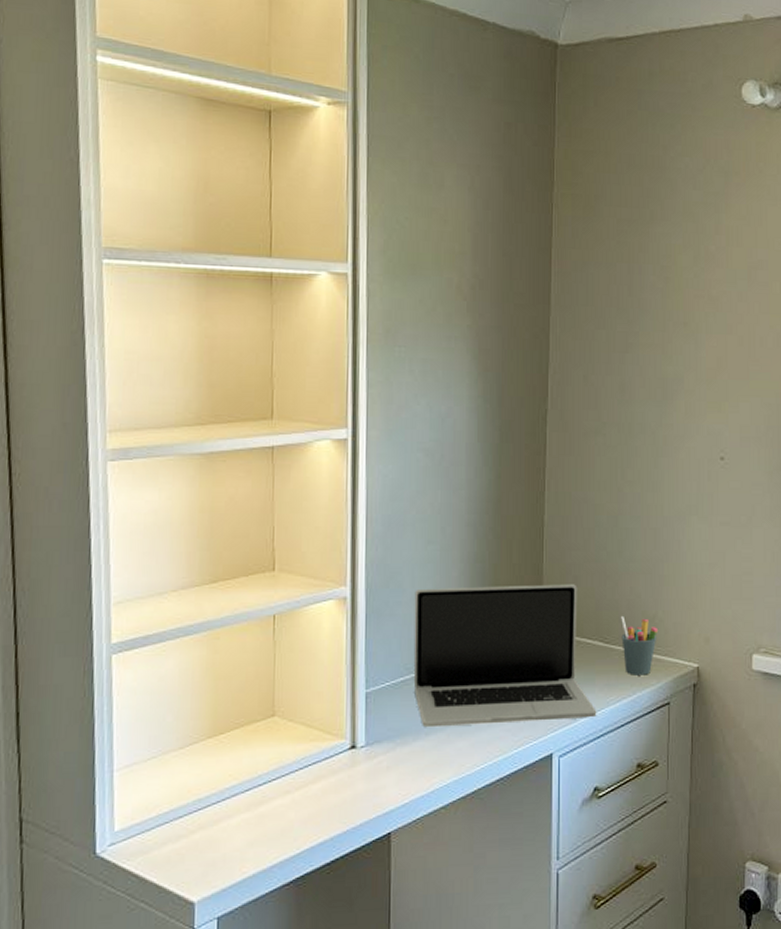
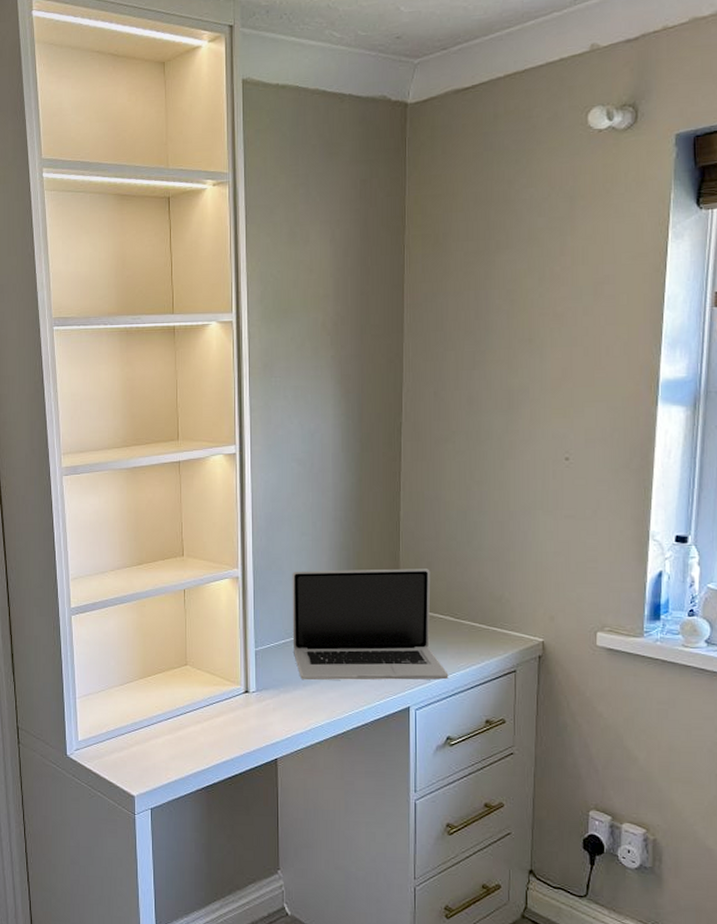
pen holder: present [620,615,657,676] -> none [469,595,504,647]

